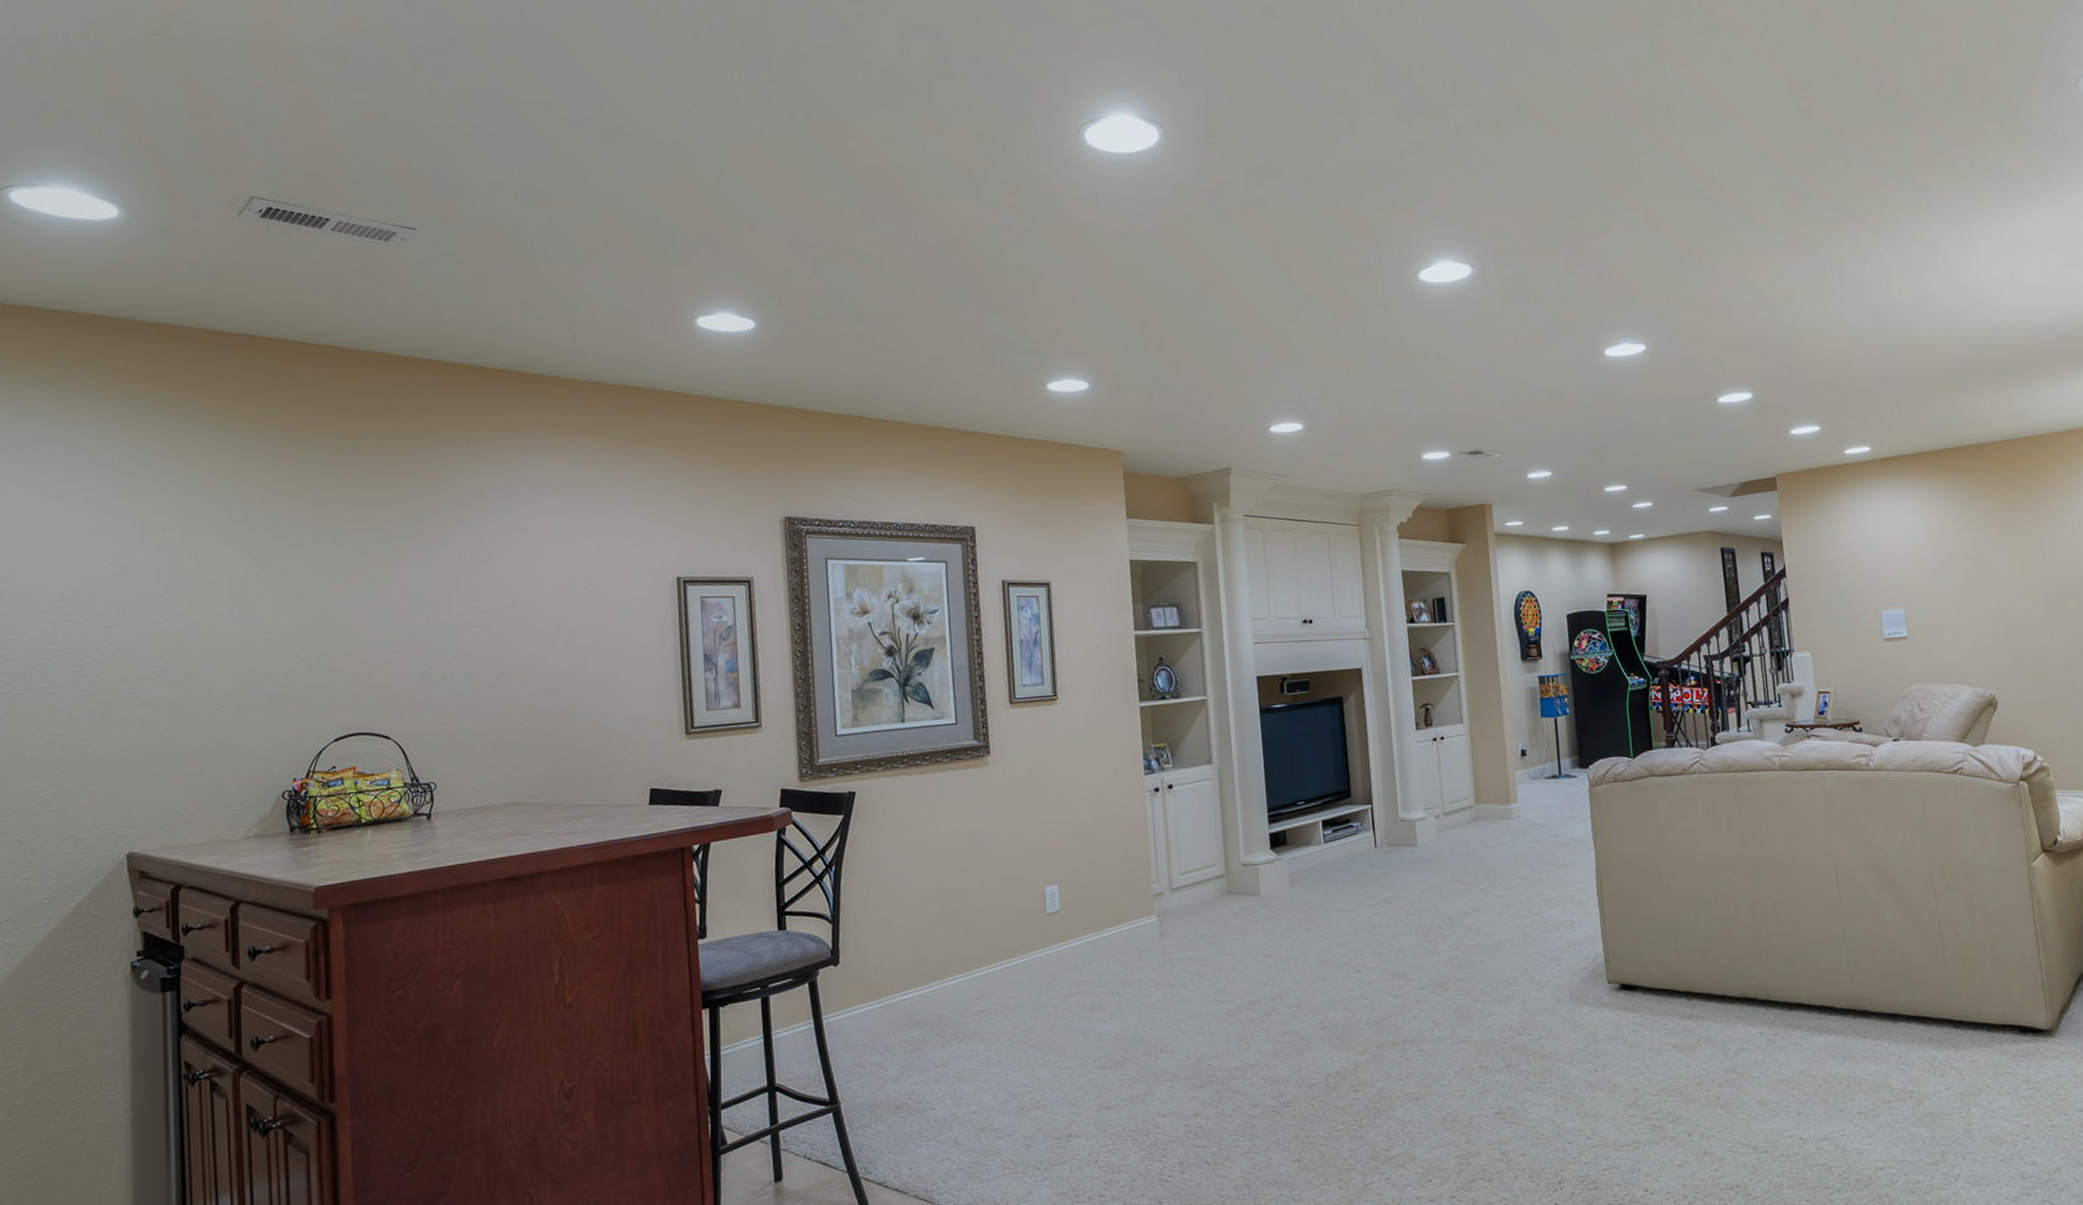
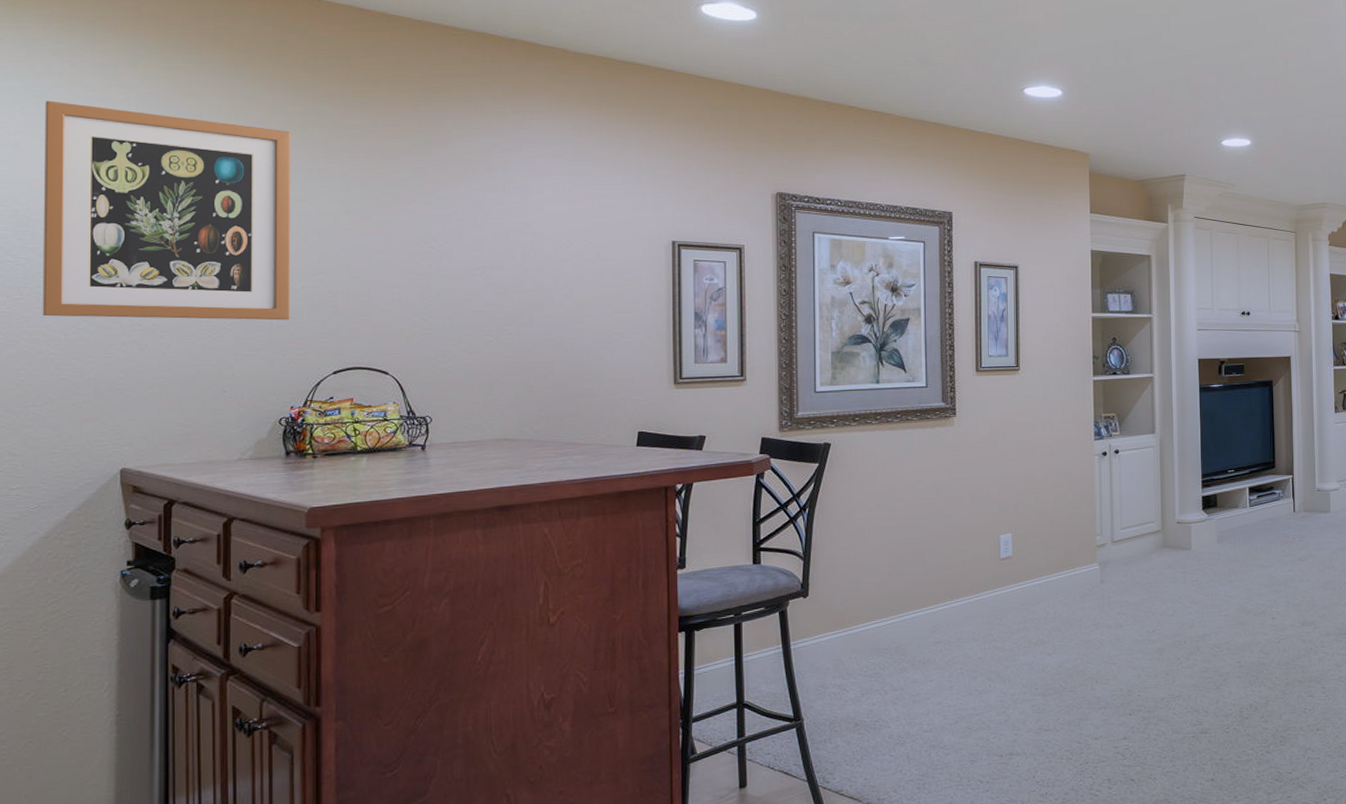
wall art: none [42,468,290,696] -> present [42,101,291,321]

